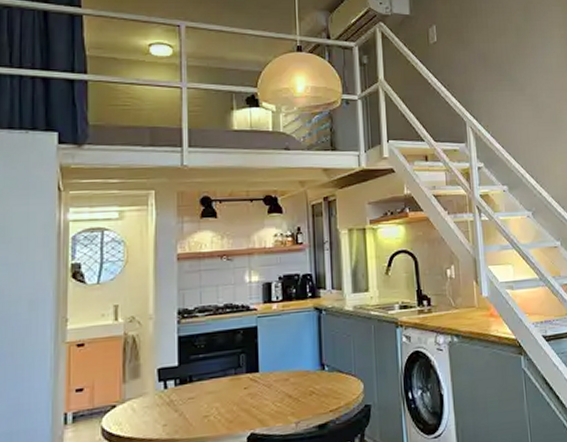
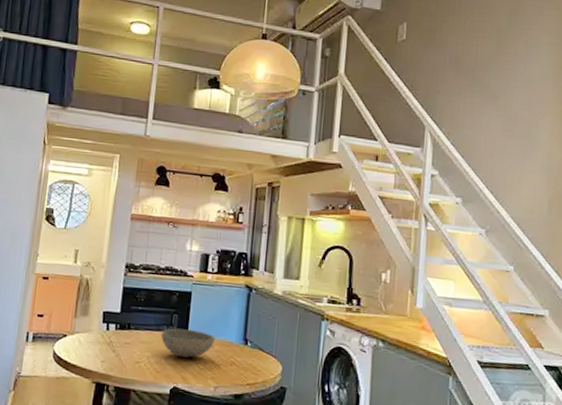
bowl: none [230,366,289,400] -> present [161,328,215,358]

